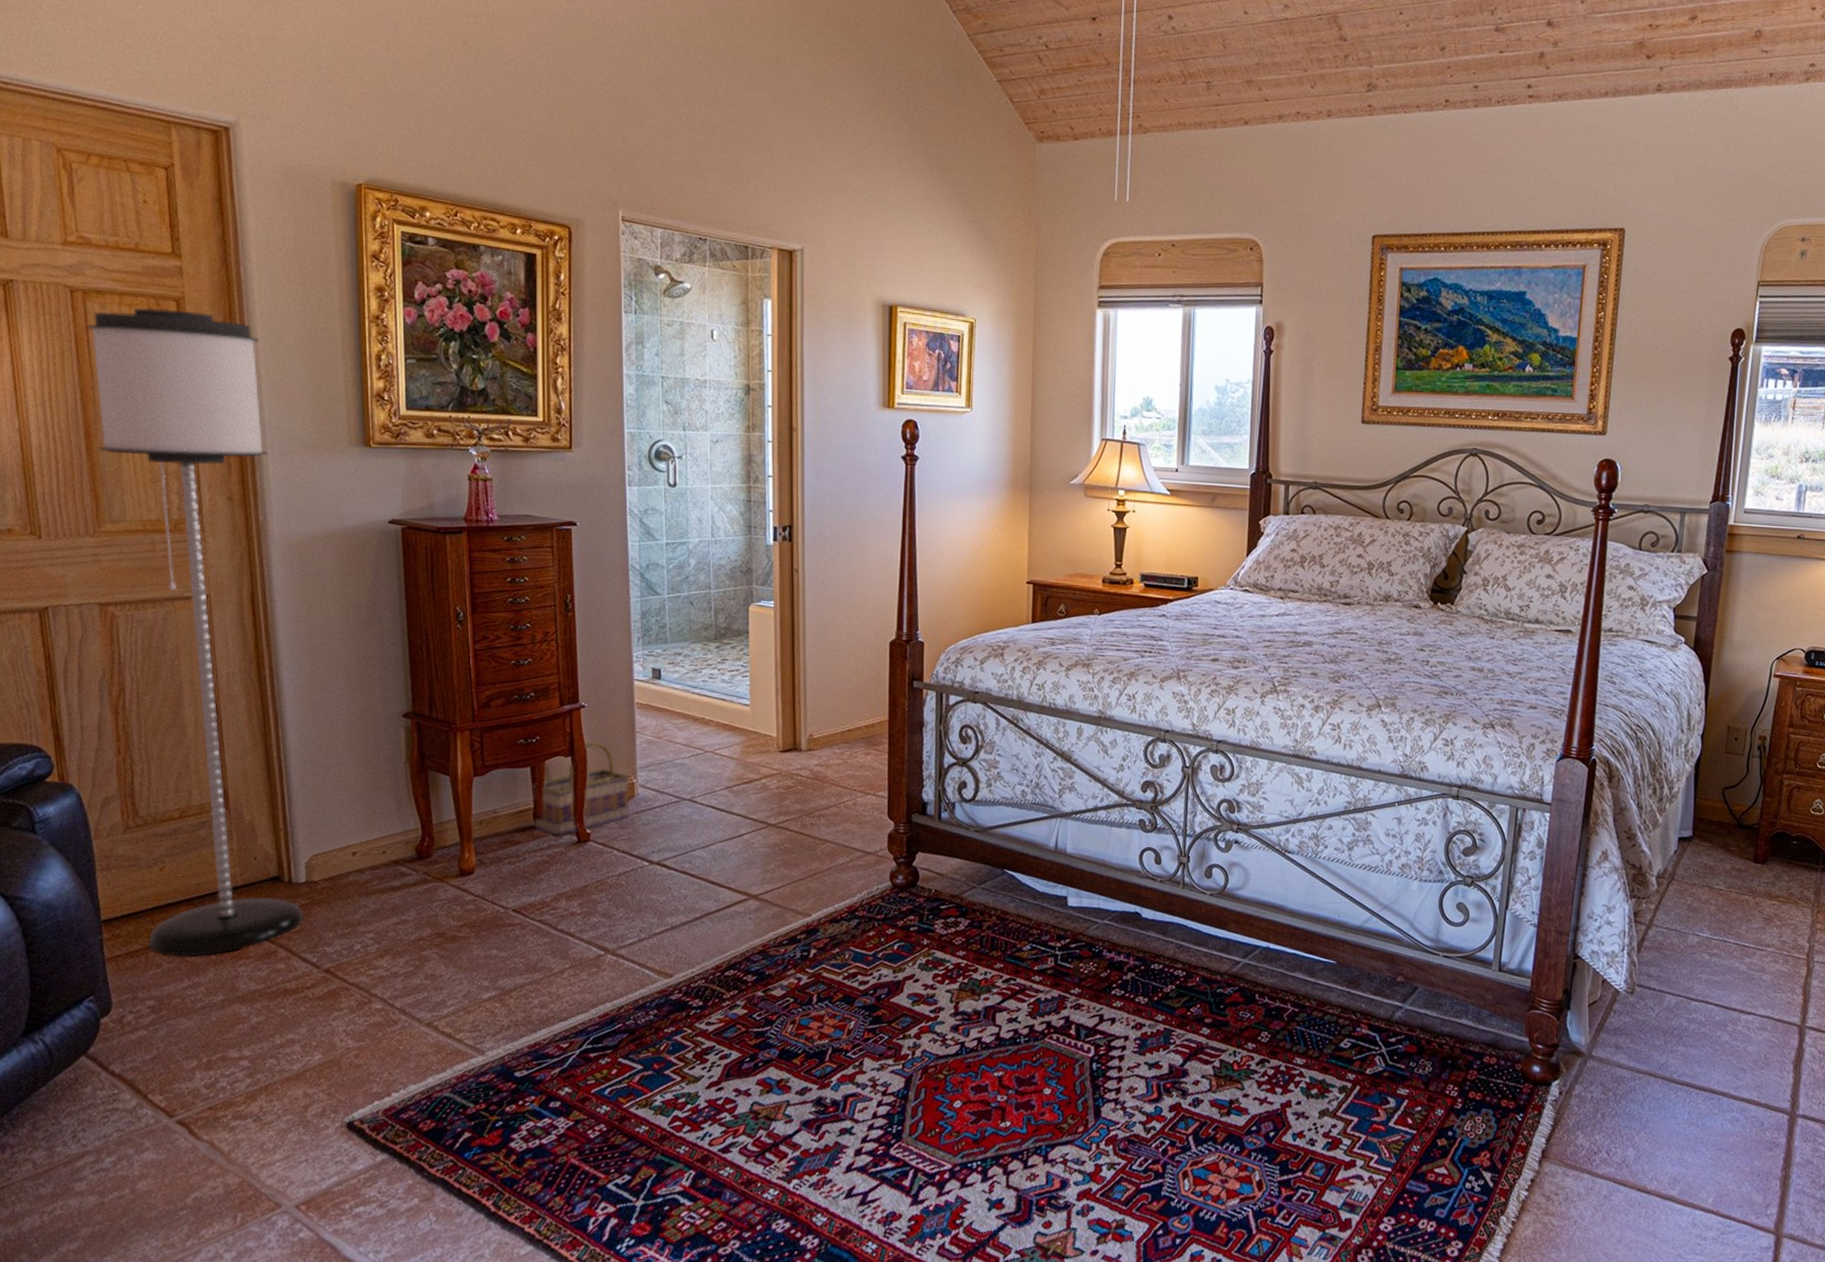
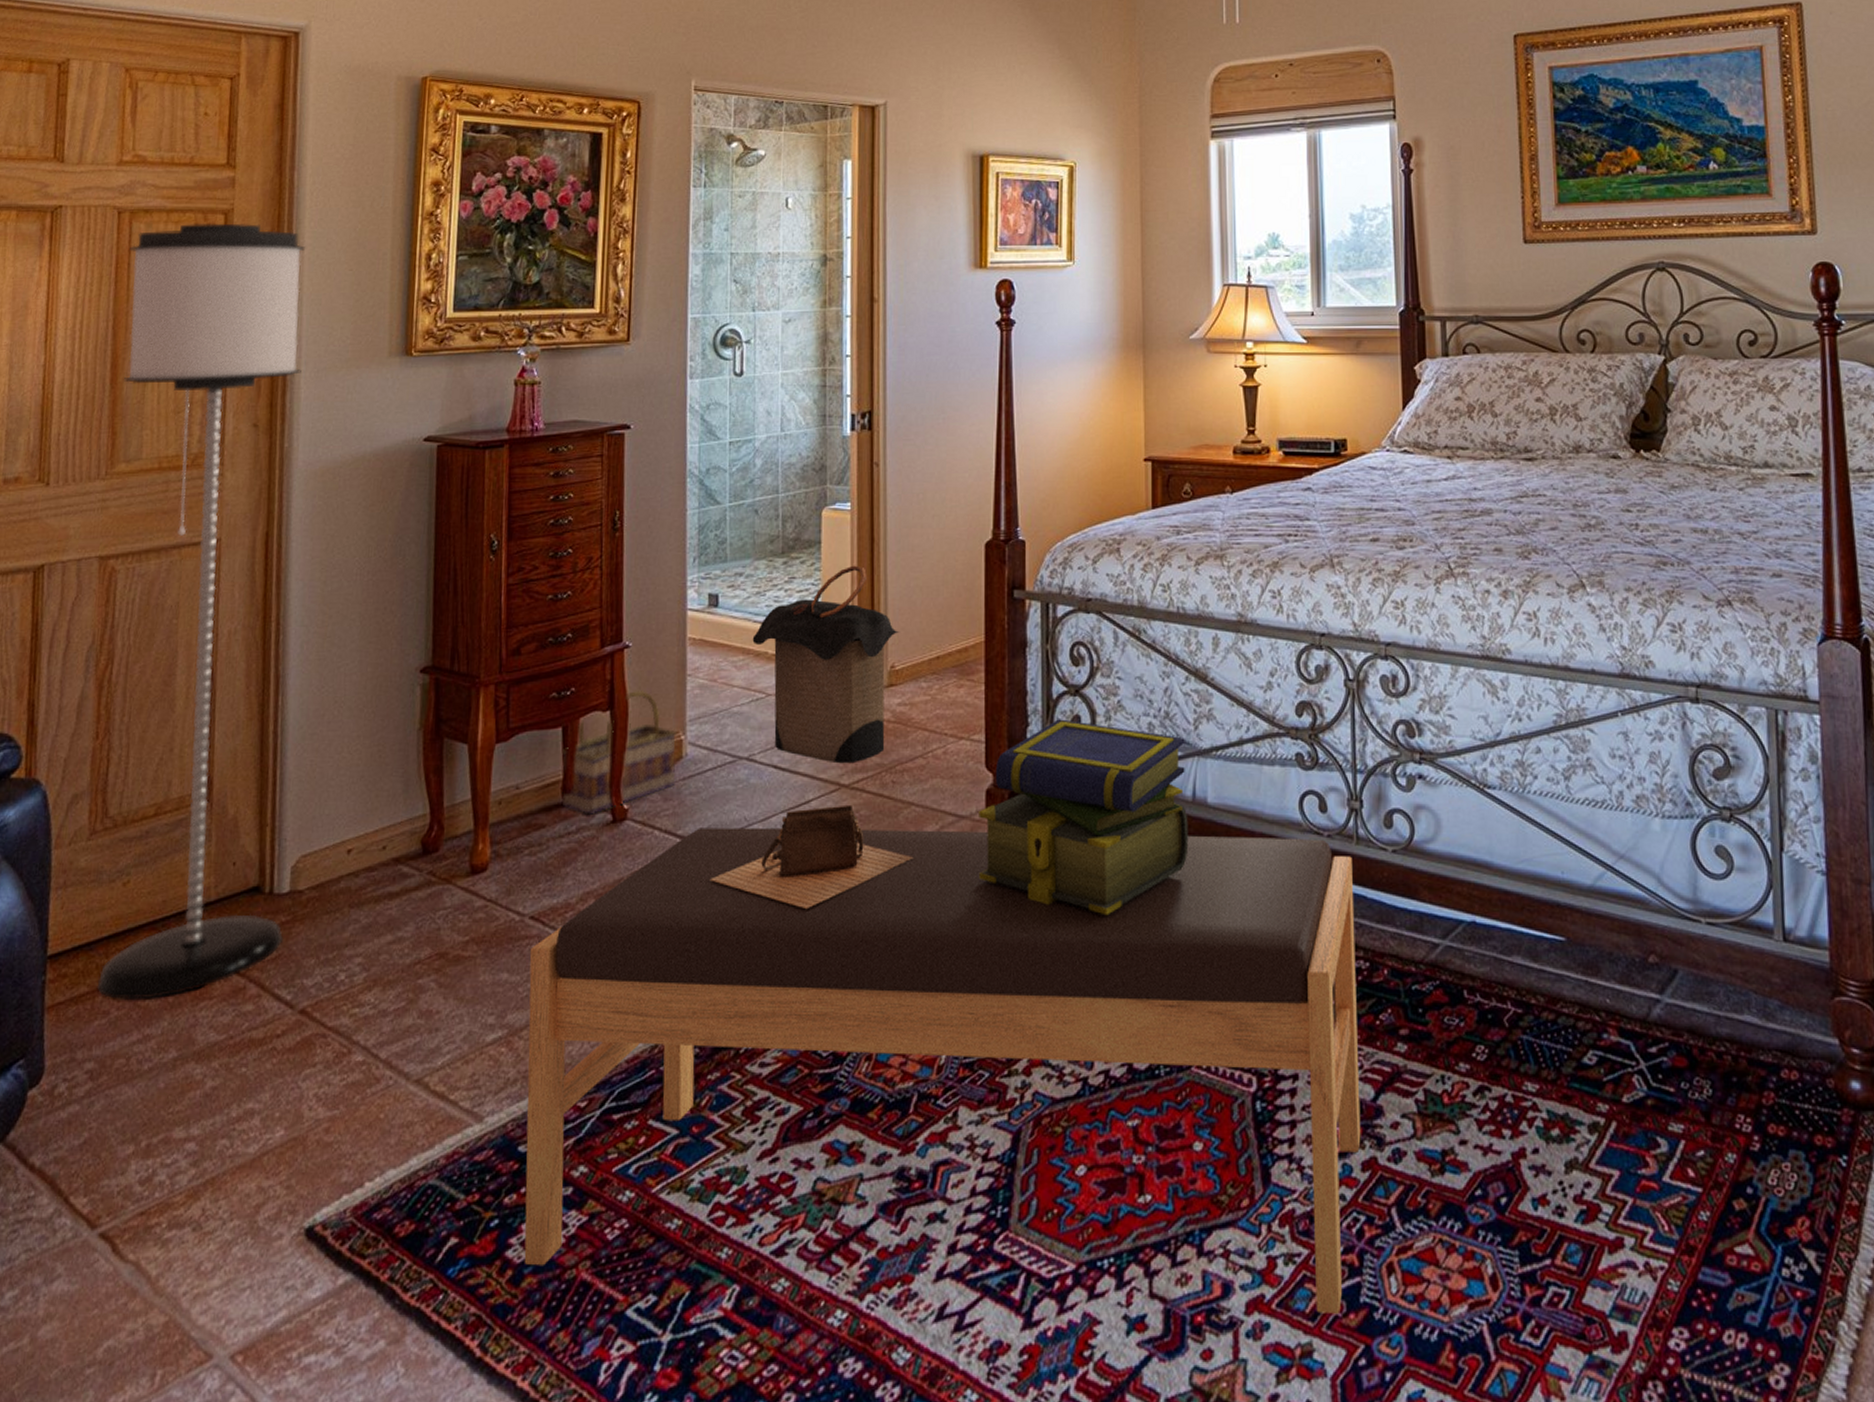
bench: none [514,850,1178,1202] -> present [524,827,1361,1313]
handbag: none [661,839,829,915] -> present [710,804,914,910]
laundry hamper: none [691,652,817,808] -> present [752,565,900,764]
stack of books: none [882,783,1051,930] -> present [979,719,1189,916]

